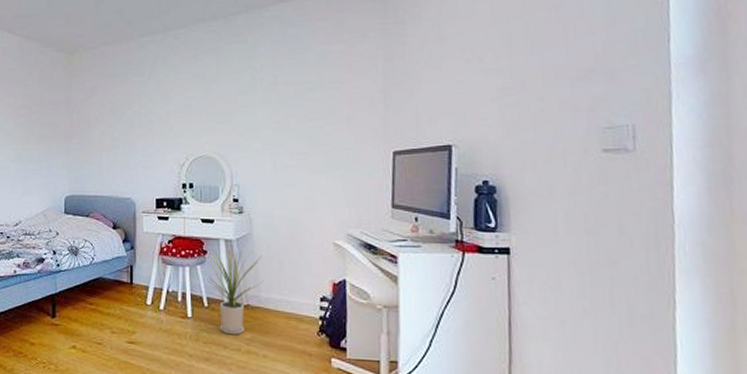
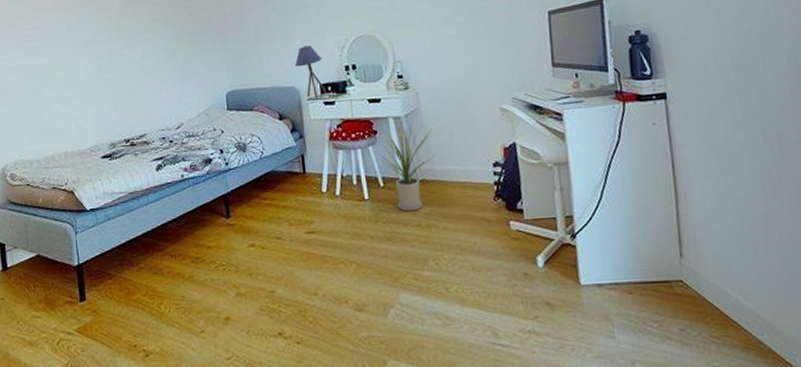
table lamp: none [133,160,162,214] -> present [294,45,327,100]

